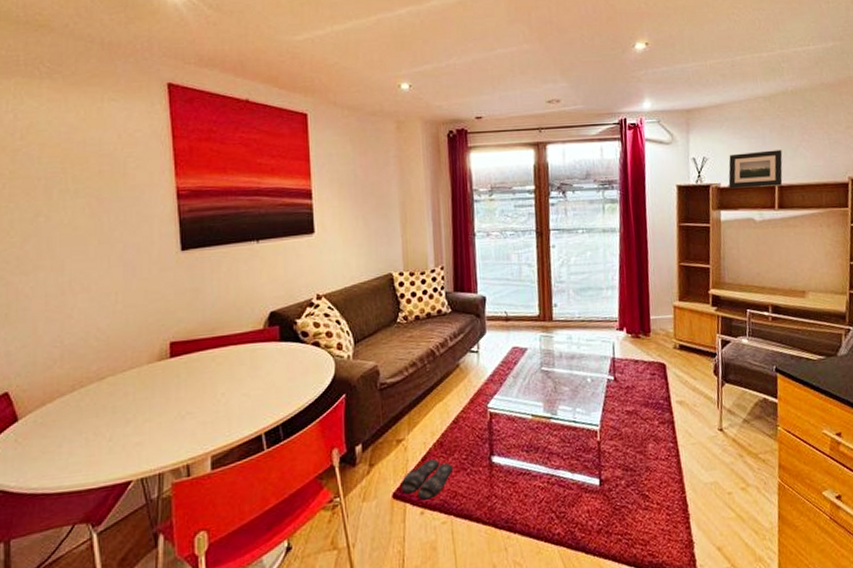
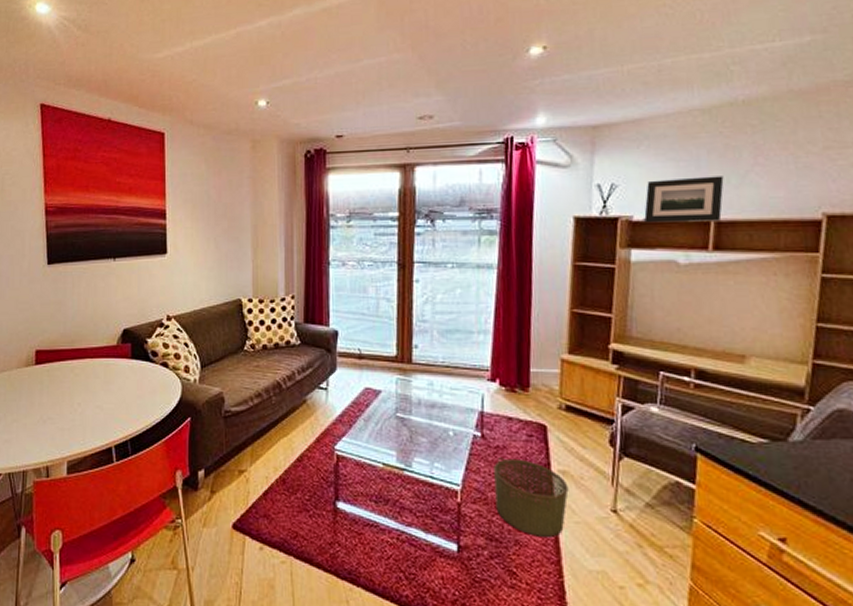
slippers: present [402,458,452,500] -> none [242,494,294,536]
basket: none [625,395,686,461] -> present [494,456,569,537]

